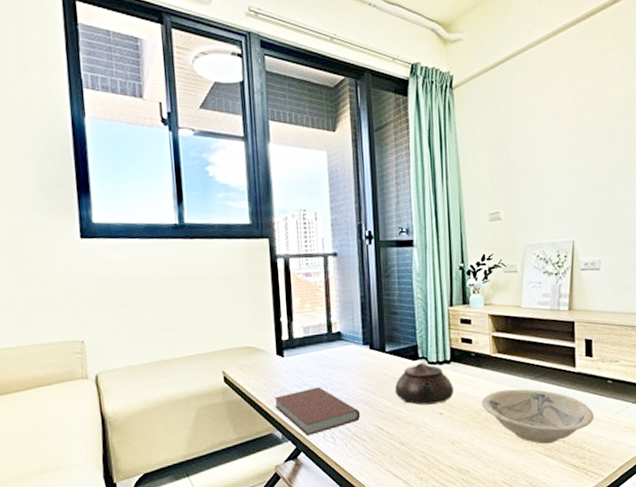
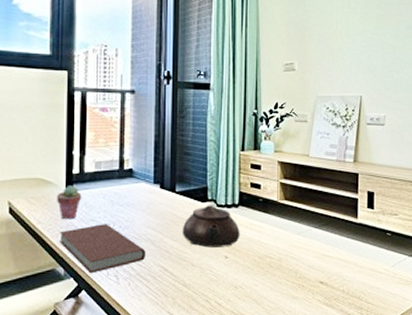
potted succulent: none [269,352,293,386] -> present [57,186,82,220]
bowl: present [481,389,594,444] -> none [266,236,373,293]

